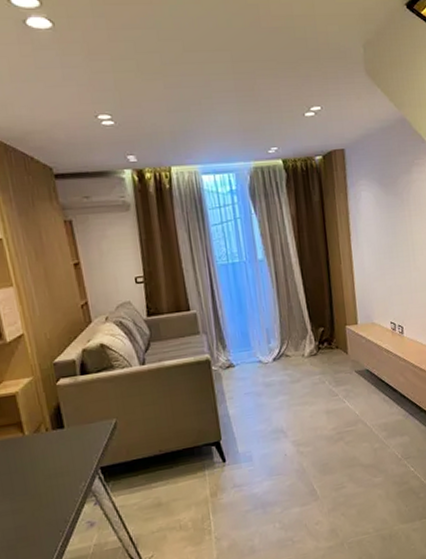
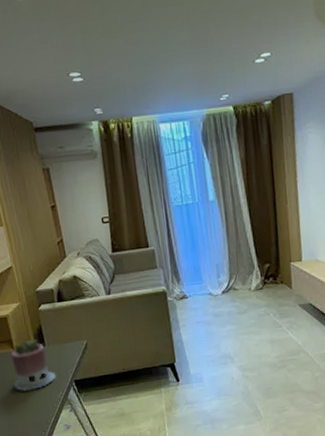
succulent planter: none [19,420,78,484] -> present [10,339,57,392]

